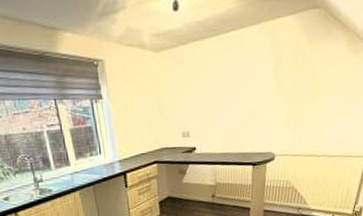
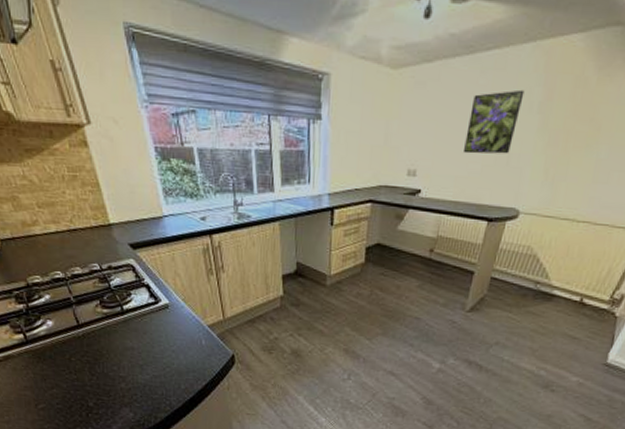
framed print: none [223,60,261,114] -> present [464,89,525,154]

